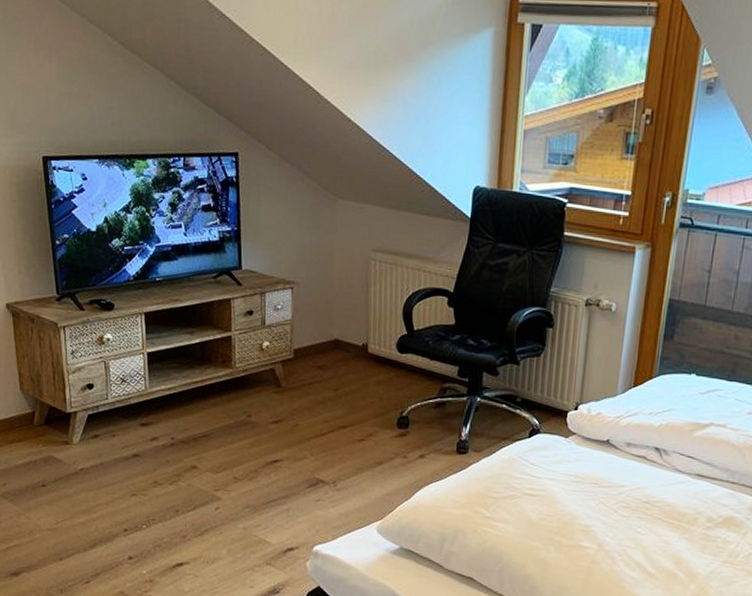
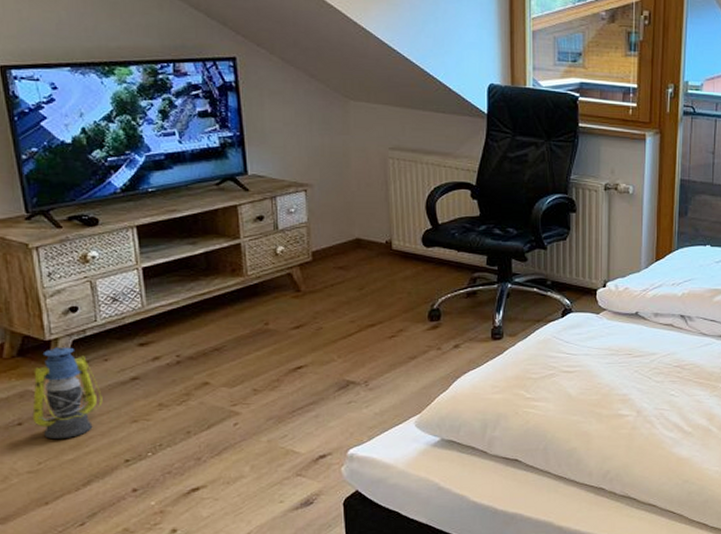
lantern: none [54,420,109,504] -> present [32,347,103,440]

